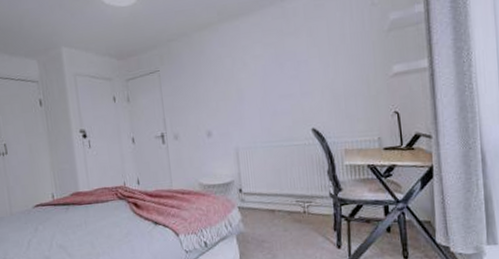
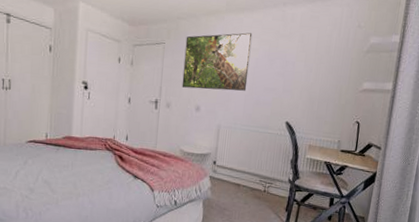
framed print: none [181,39,259,114] -> present [182,32,253,91]

